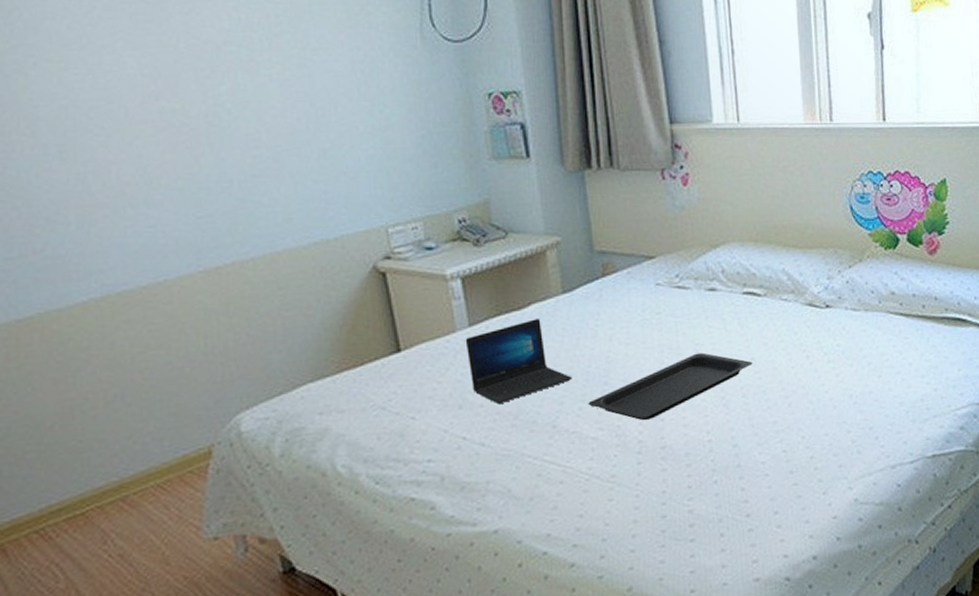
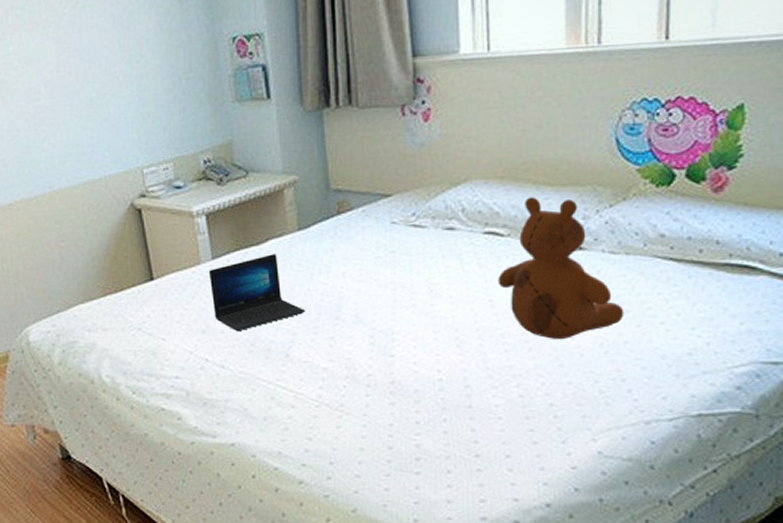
serving tray: present [588,352,753,420] -> none [320,292,491,354]
teddy bear: none [757,259,868,394] -> present [498,197,624,340]

